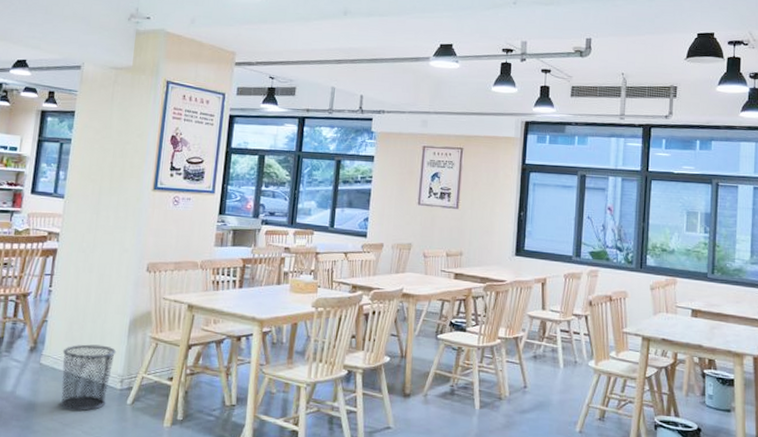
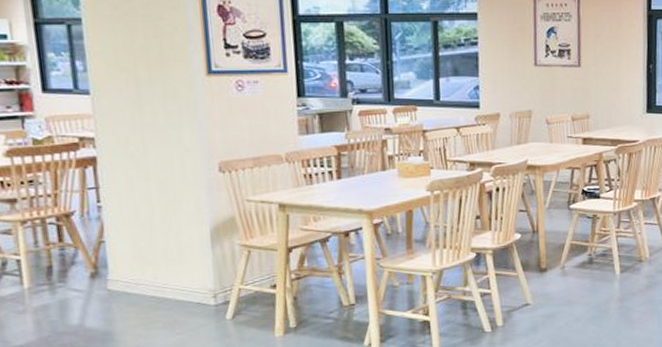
trash can: present [60,344,117,411] -> none [133,260,201,335]

